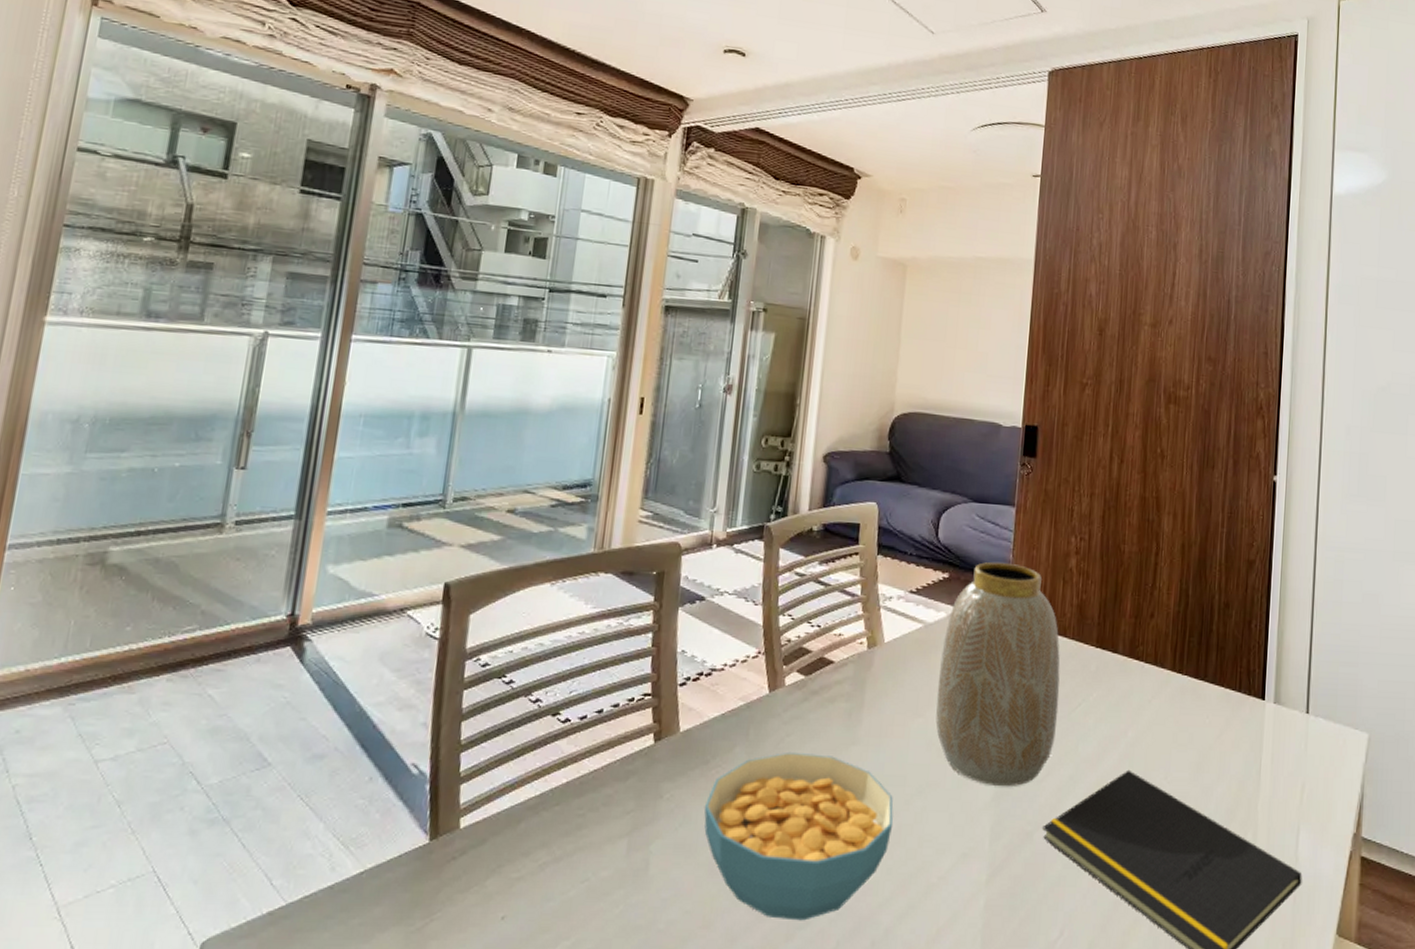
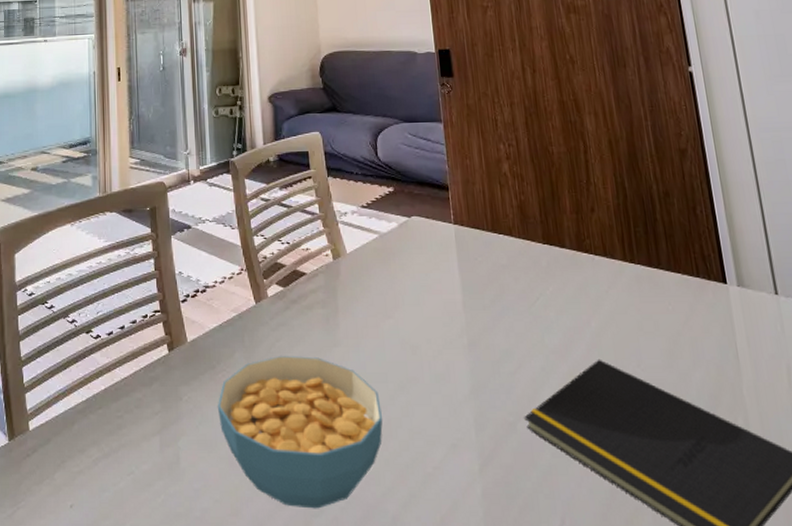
vase: present [935,561,1060,787] -> none [399,173,520,380]

